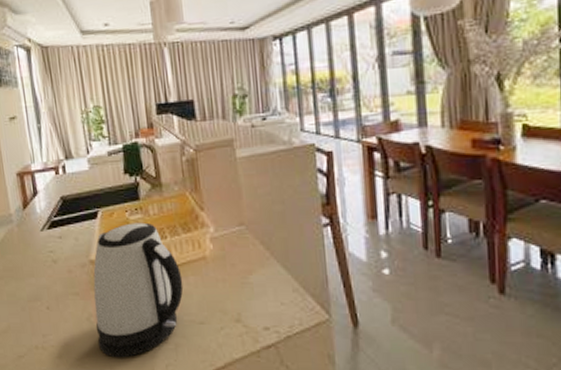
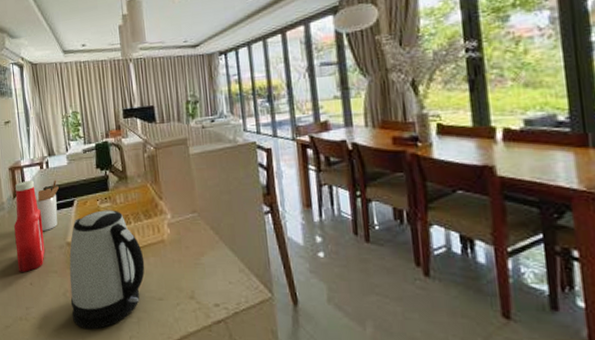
ketchup bottle: none [25,188,64,295] -> present [14,181,45,272]
utensil holder: none [50,187,79,248] -> present [35,180,59,232]

